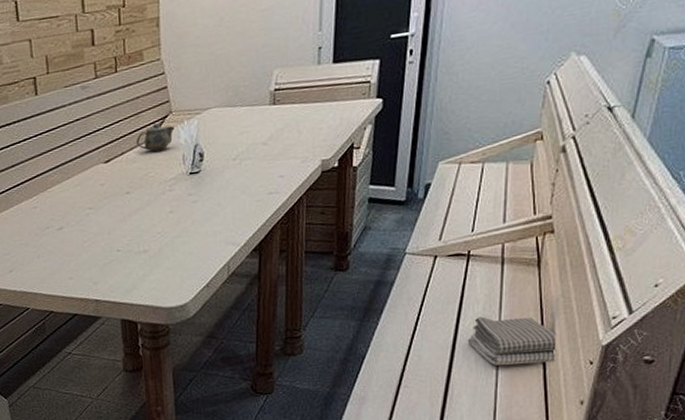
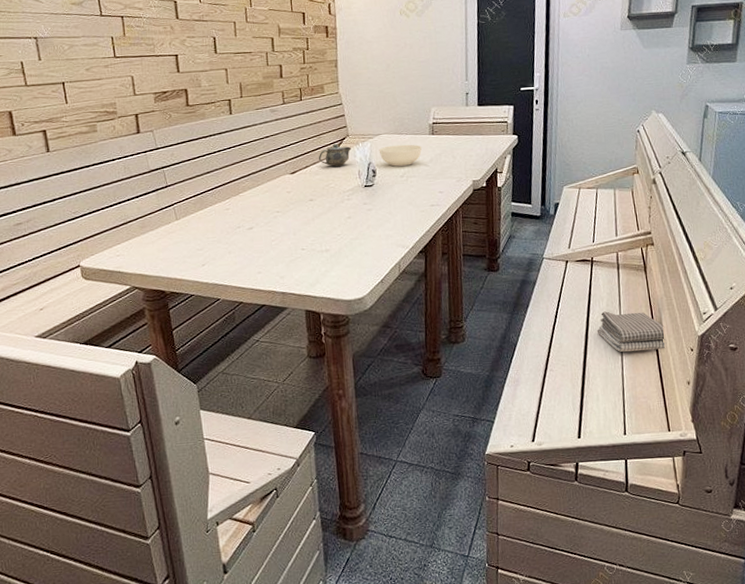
bowl: none [207,118,261,148] -> present [378,144,422,167]

